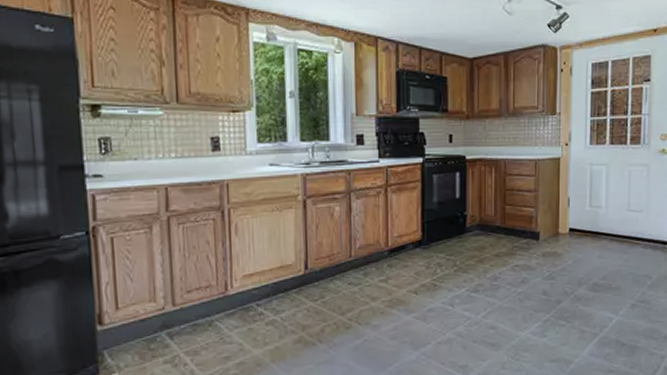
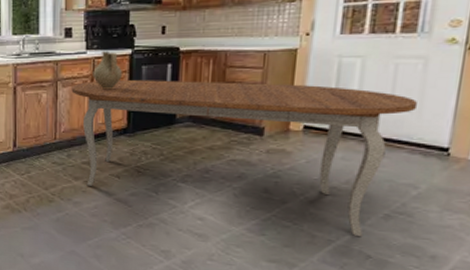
dining table: none [365,189,645,328] -> present [71,80,417,237]
ceramic jug: none [386,159,416,201] -> present [93,51,123,90]

